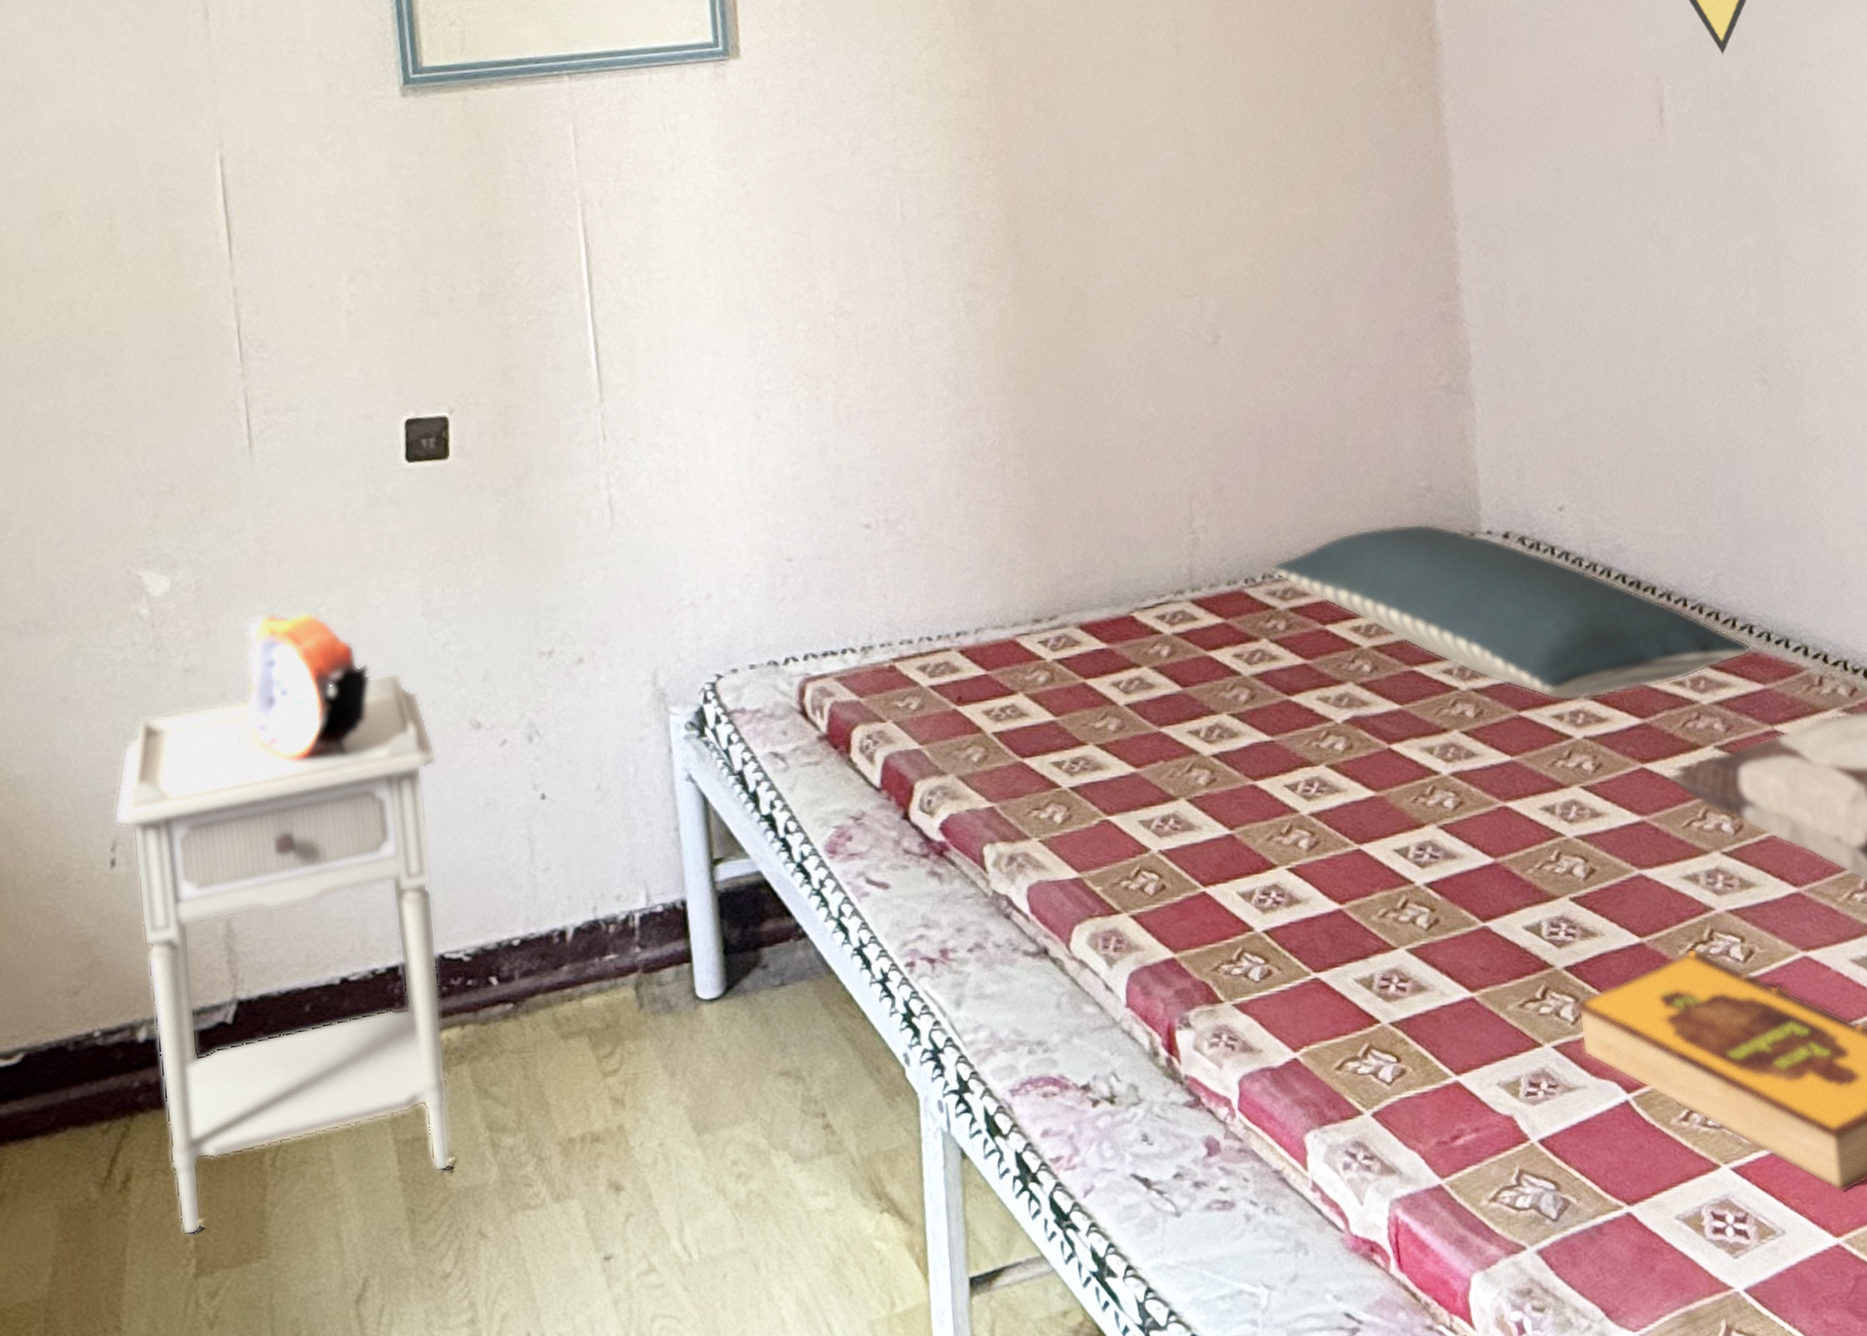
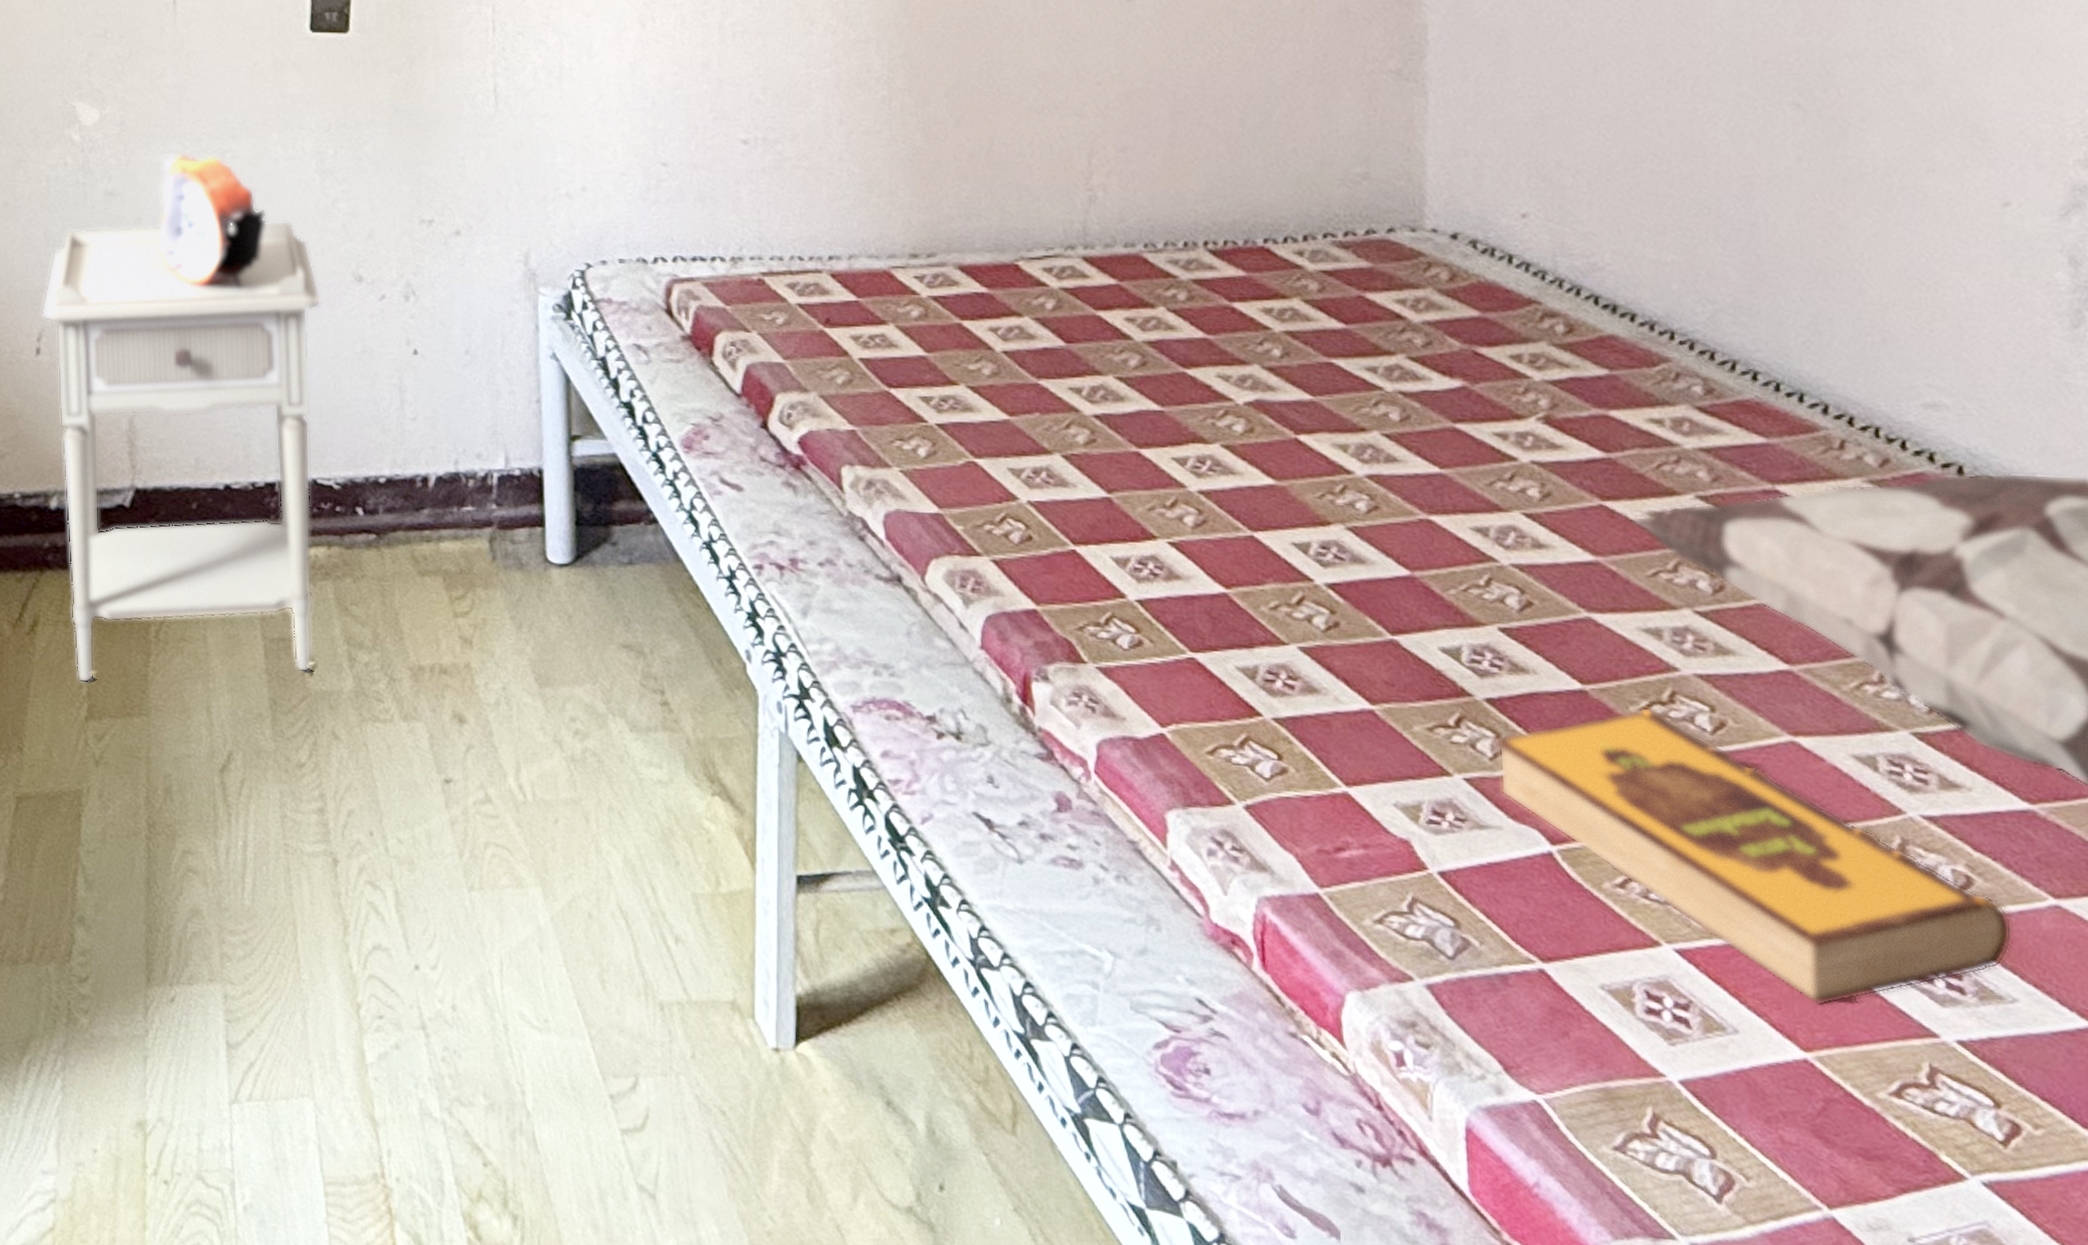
pillow: present [1271,523,1752,702] -> none [1175,209,1755,423]

